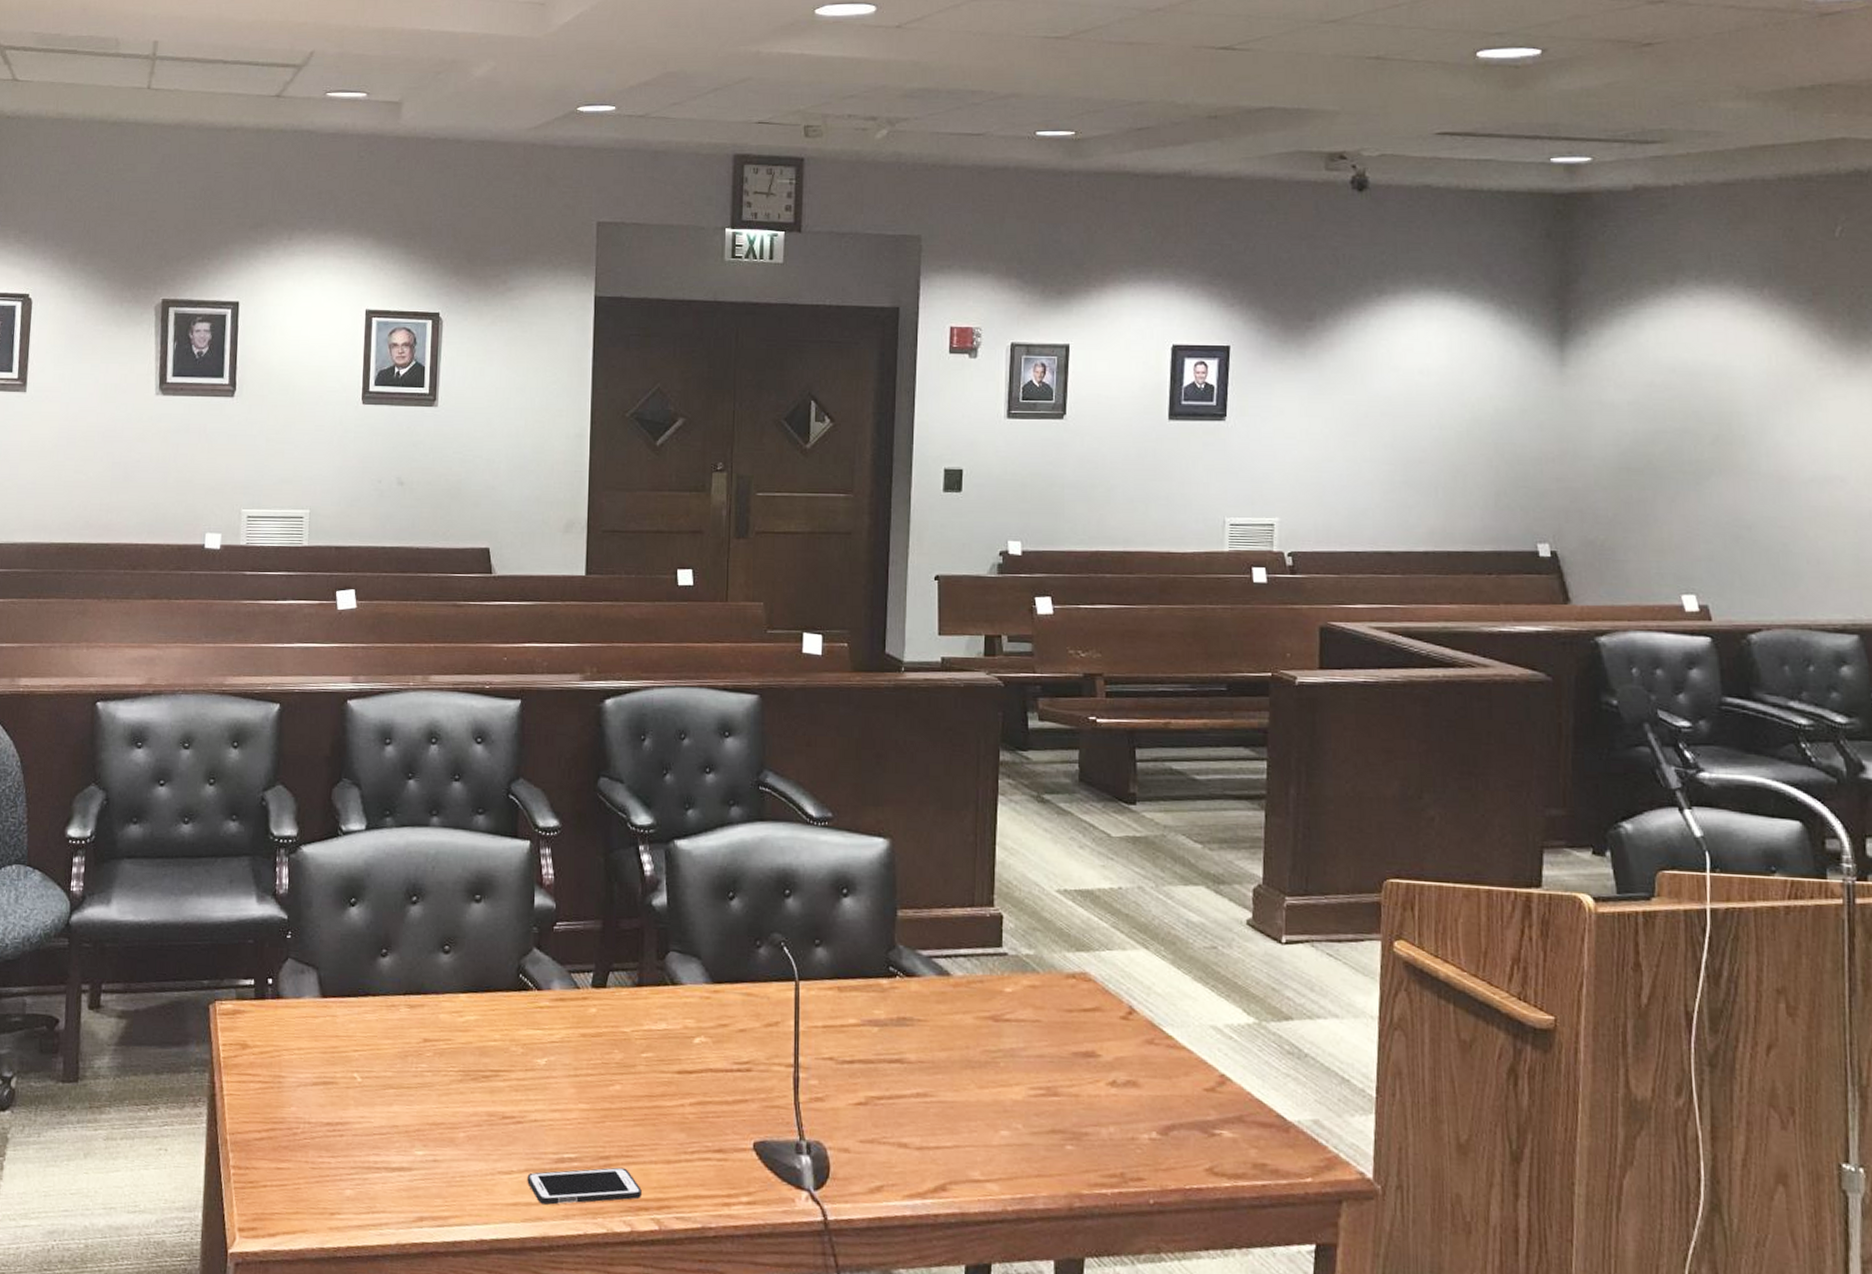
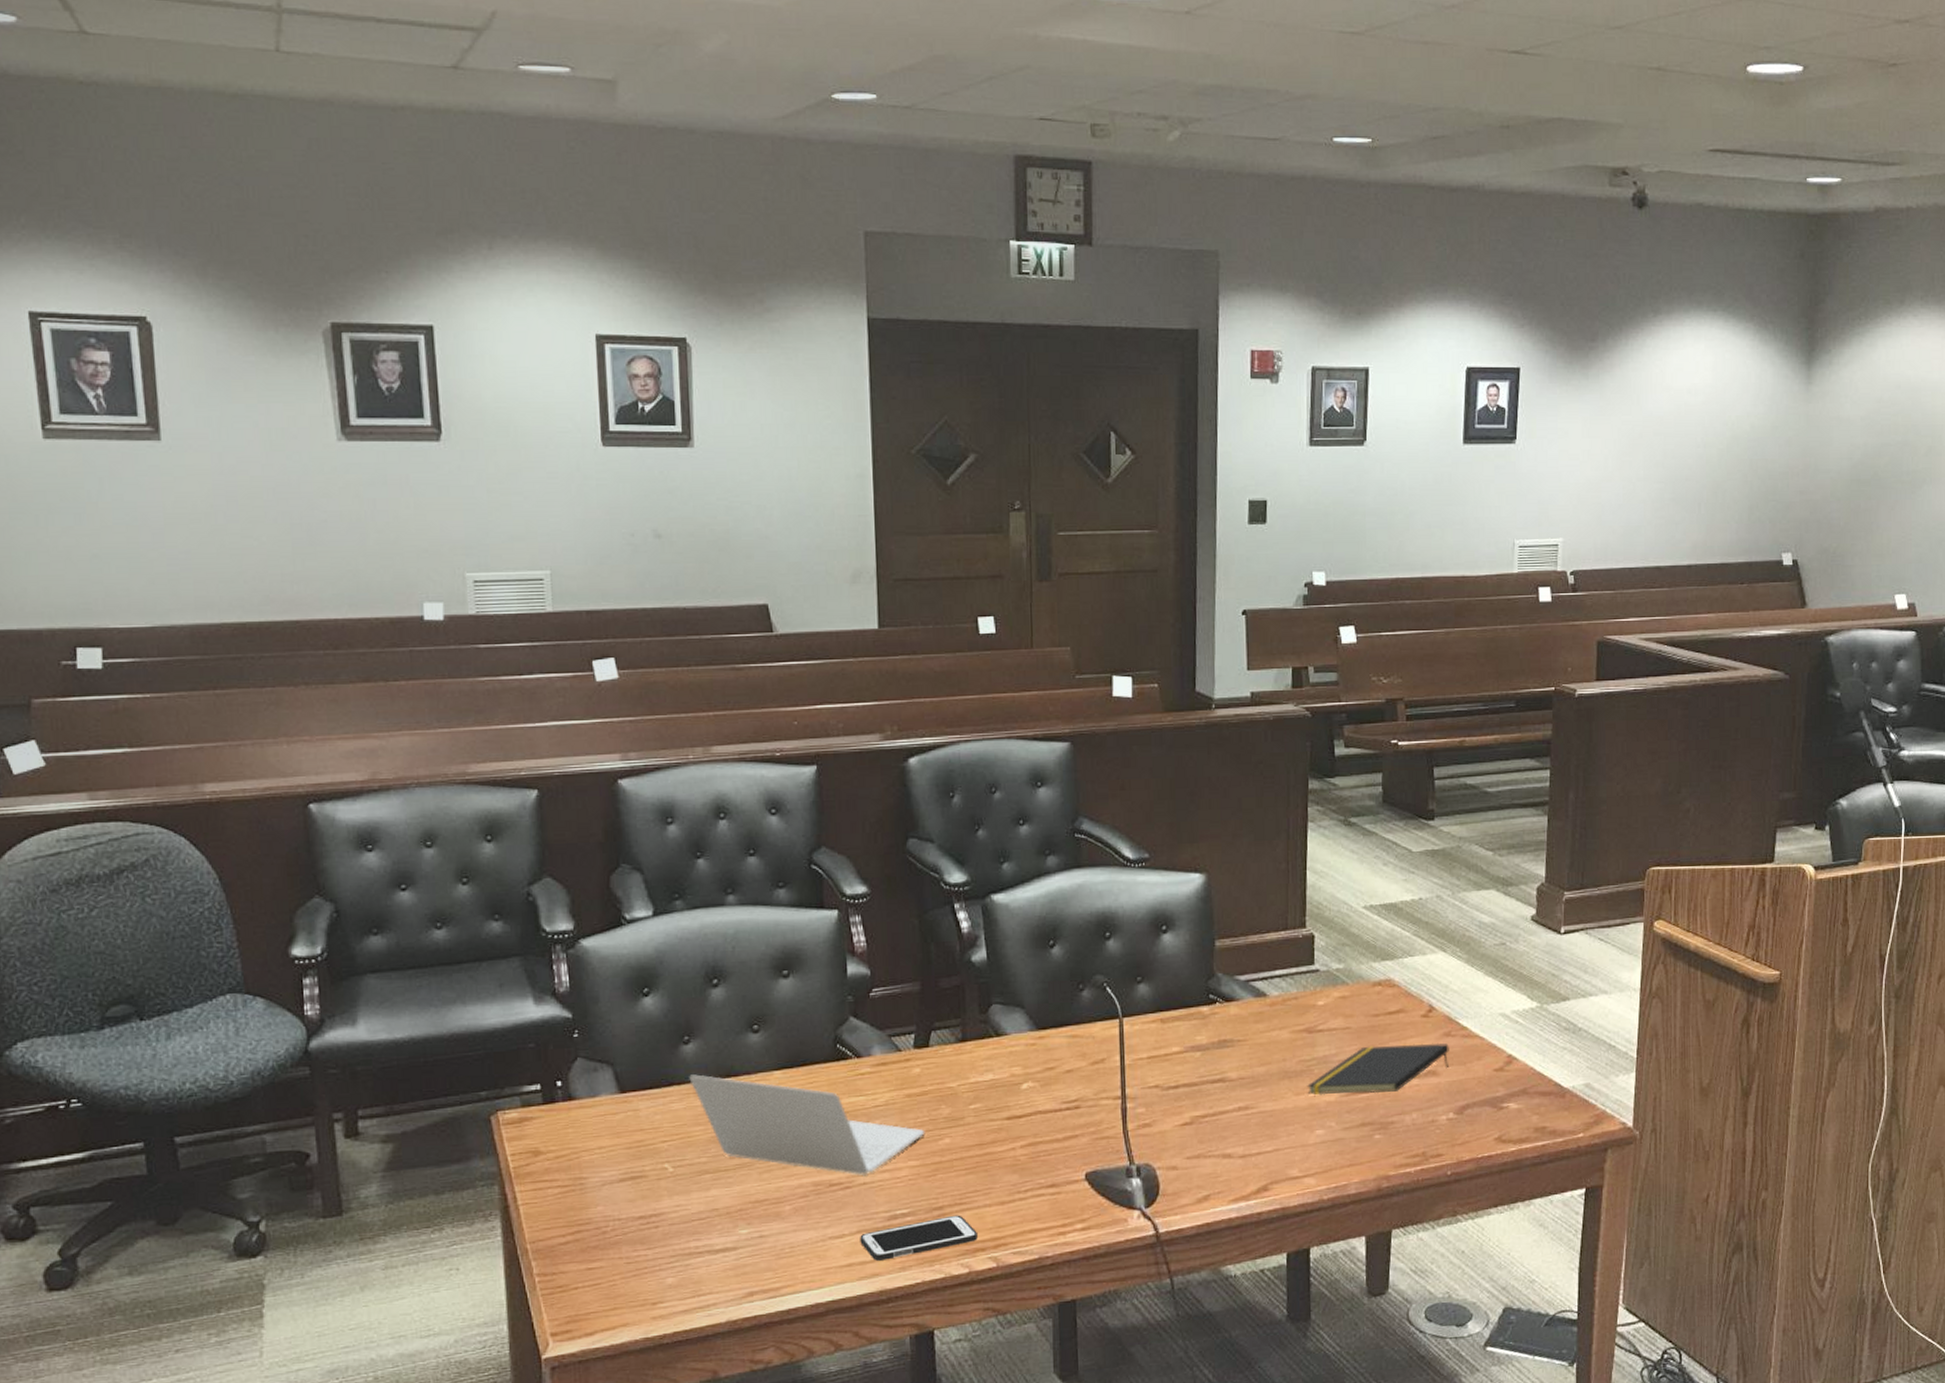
laptop: none [383,987,597,1112] -> present [689,1074,925,1175]
notepad: none [992,1043,1152,1099] -> present [1307,1043,1449,1095]

